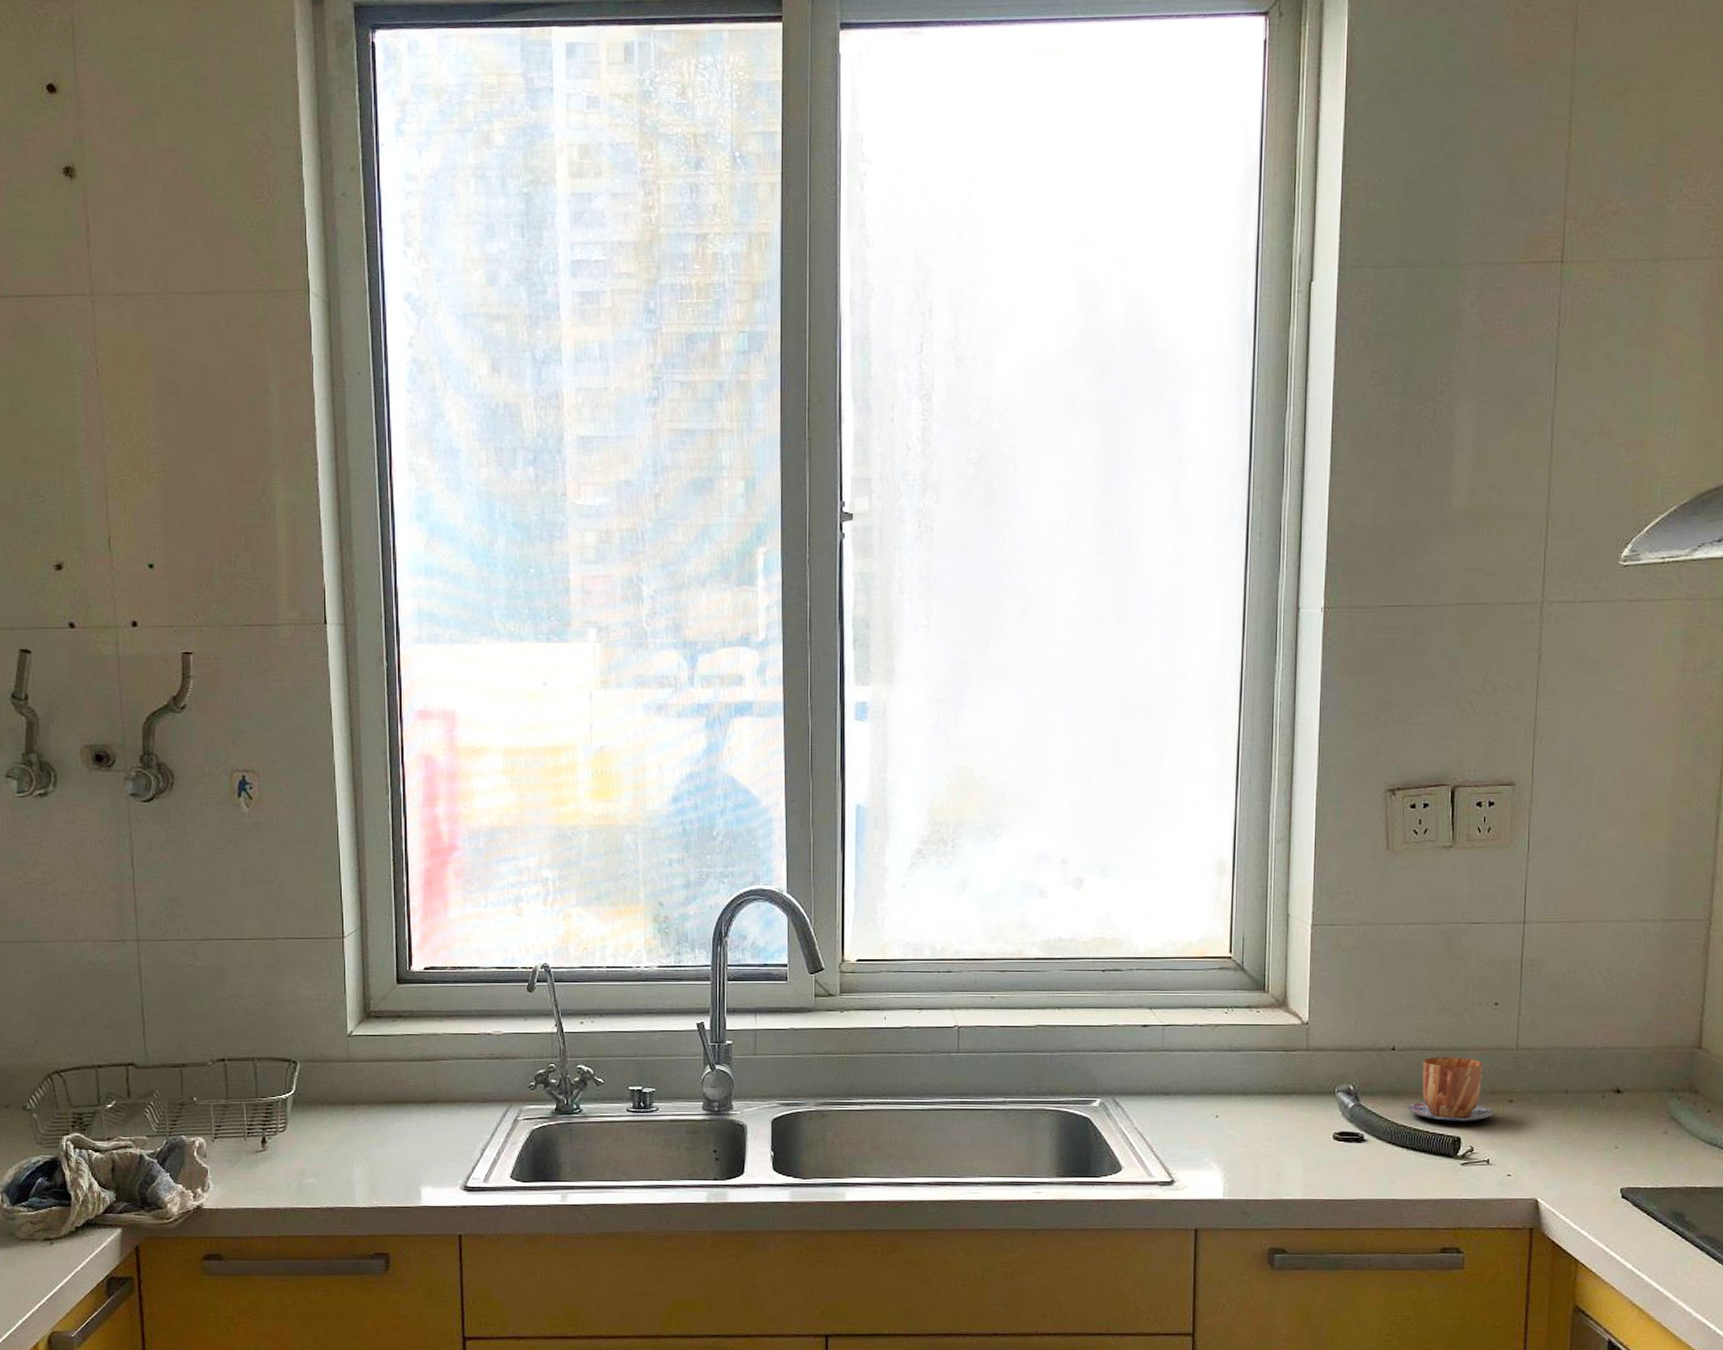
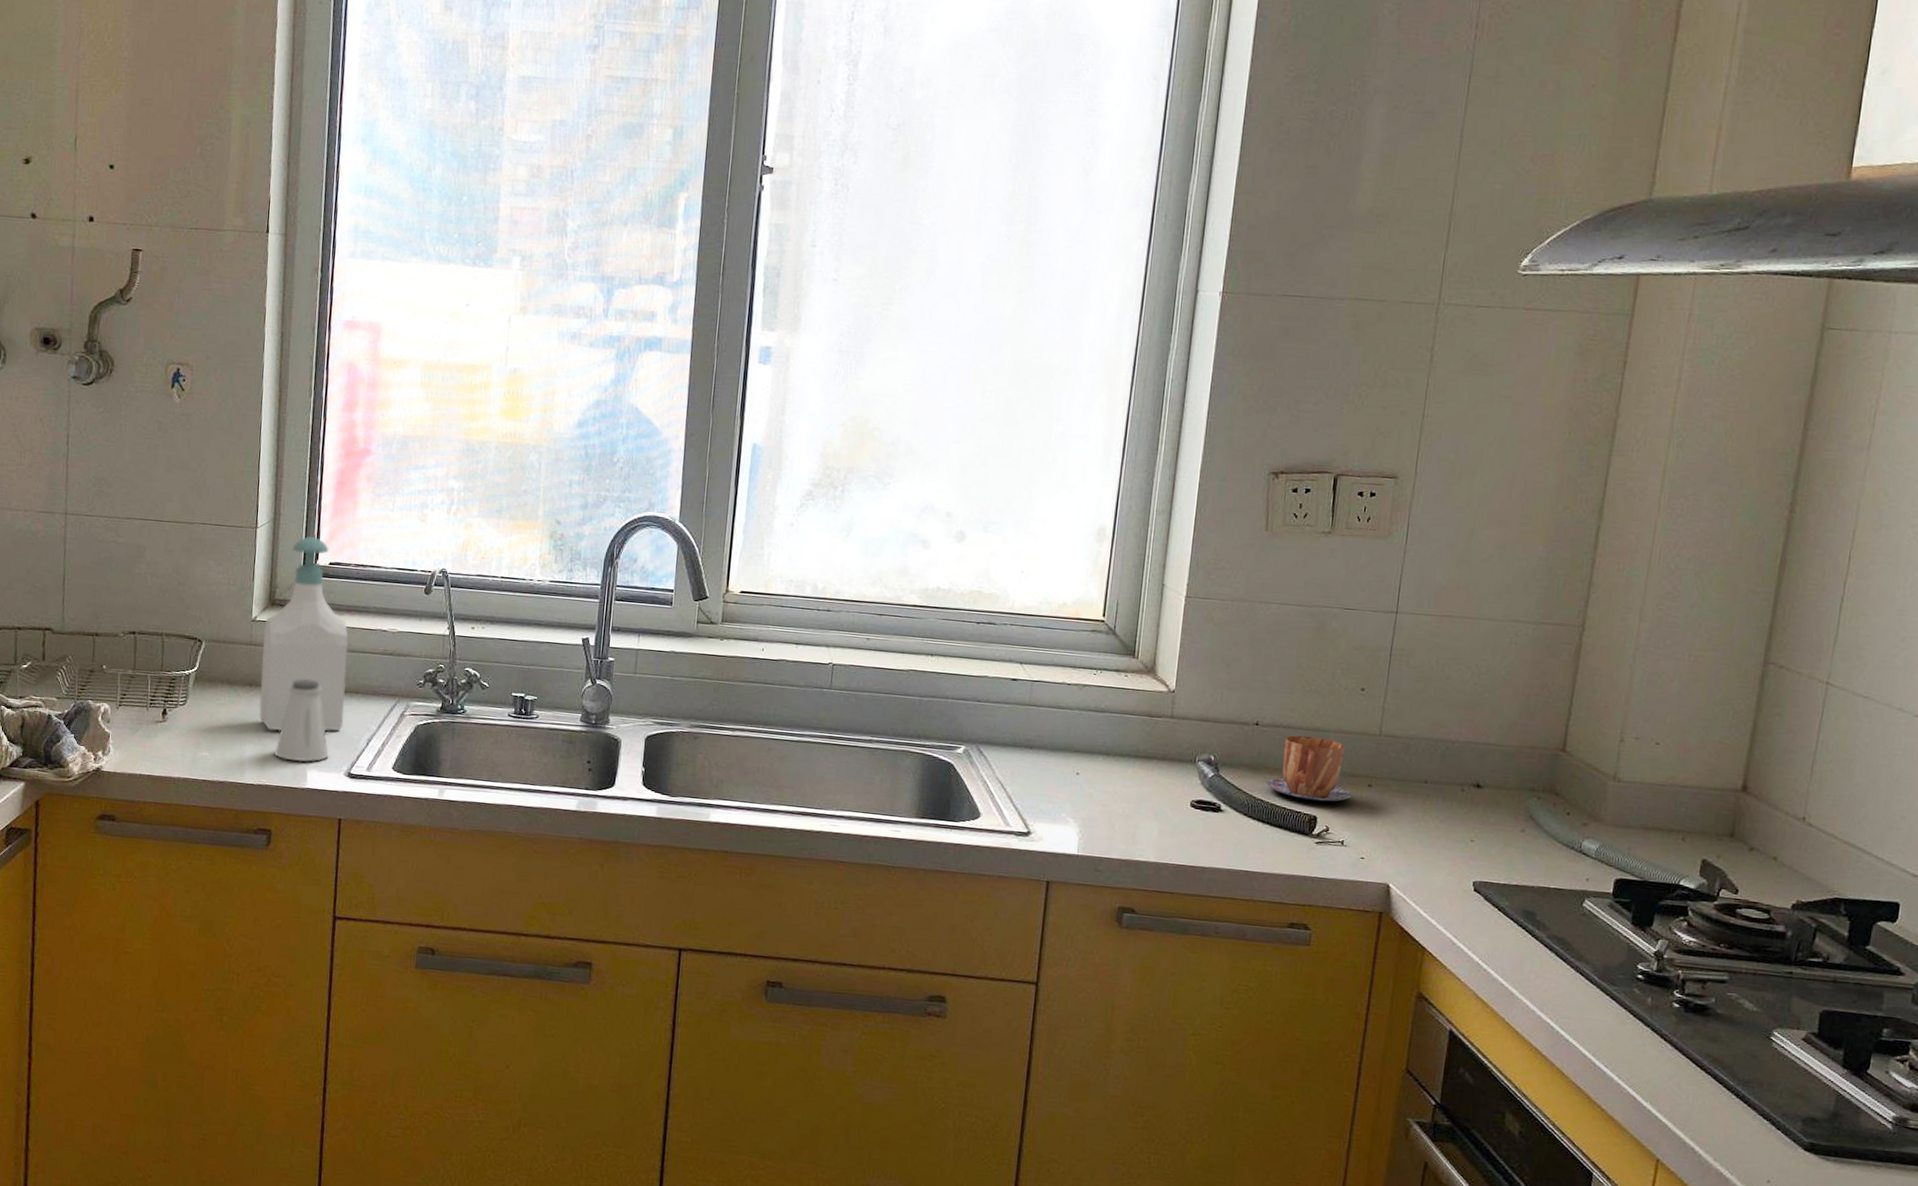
soap bottle: none [361,942,454,1150] -> present [258,536,348,731]
saltshaker: none [385,1093,441,1180] -> present [274,679,328,762]

